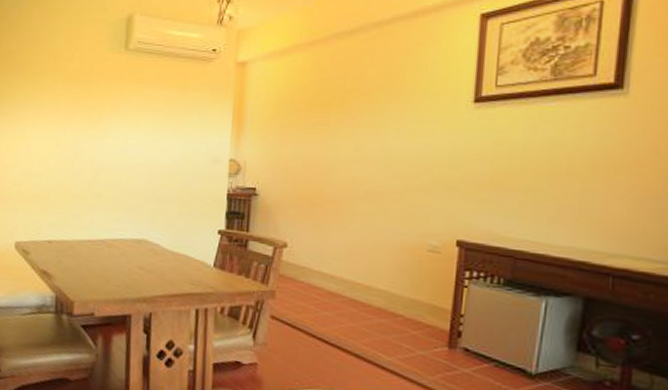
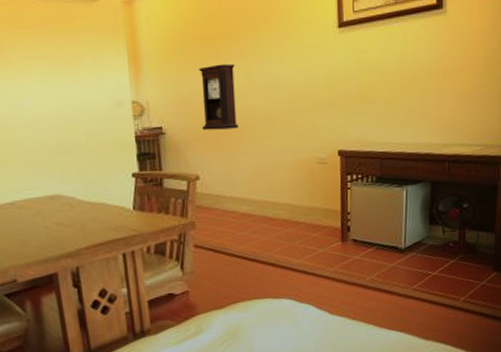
pendulum clock: none [297,130,344,200] -> present [198,63,239,131]

